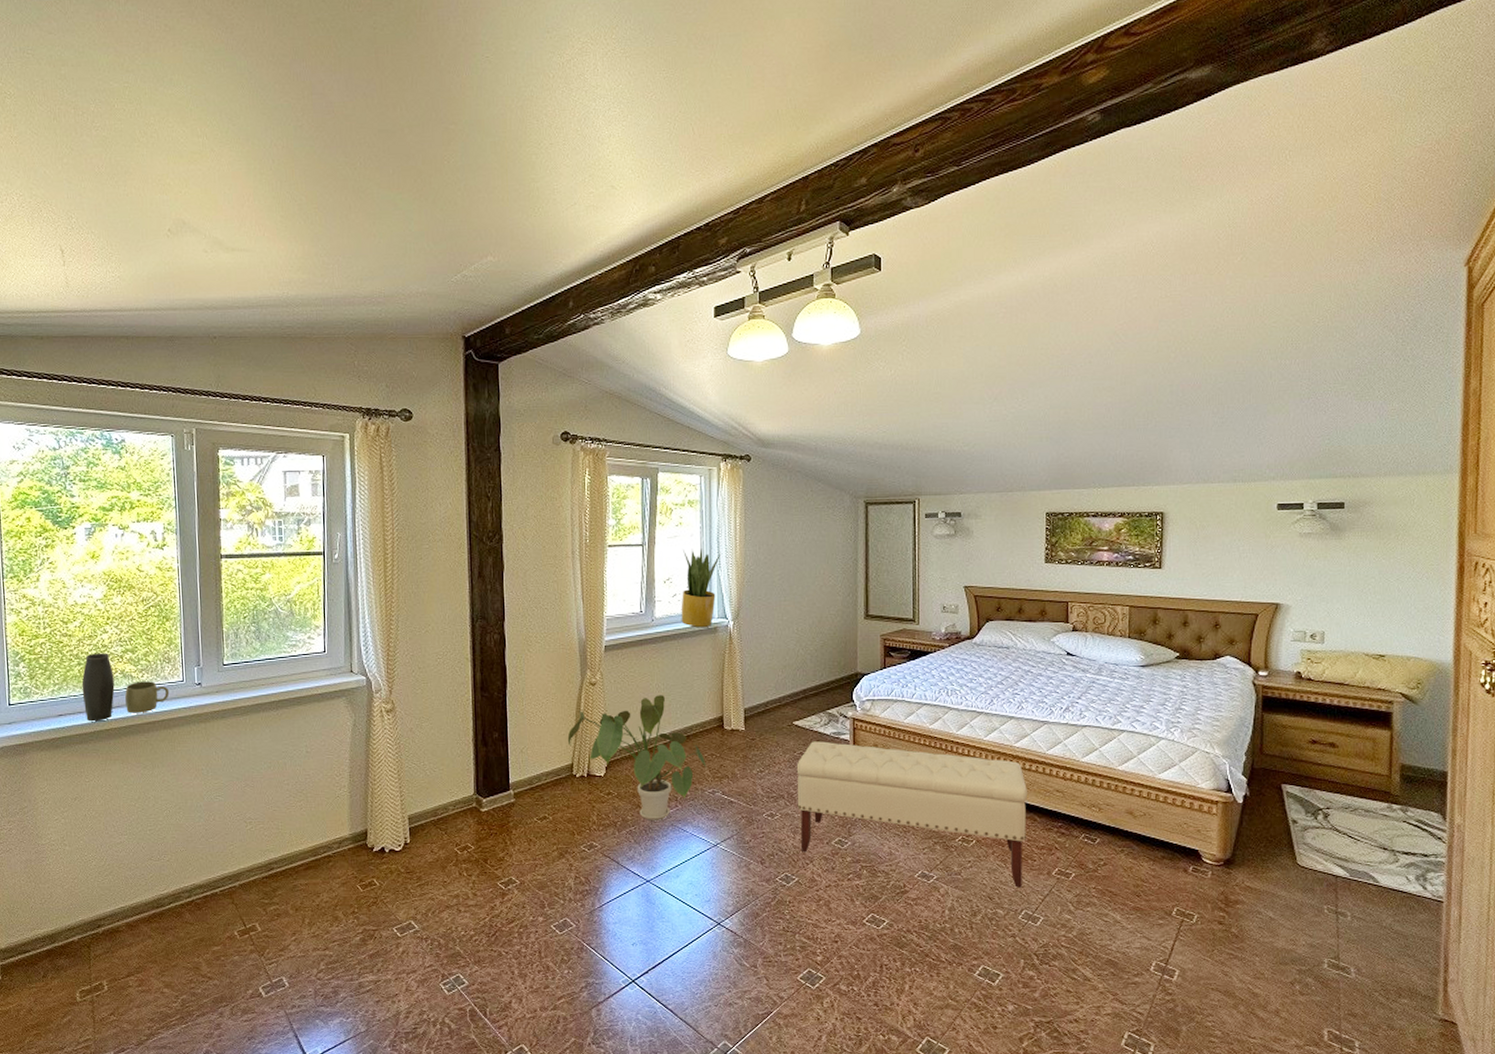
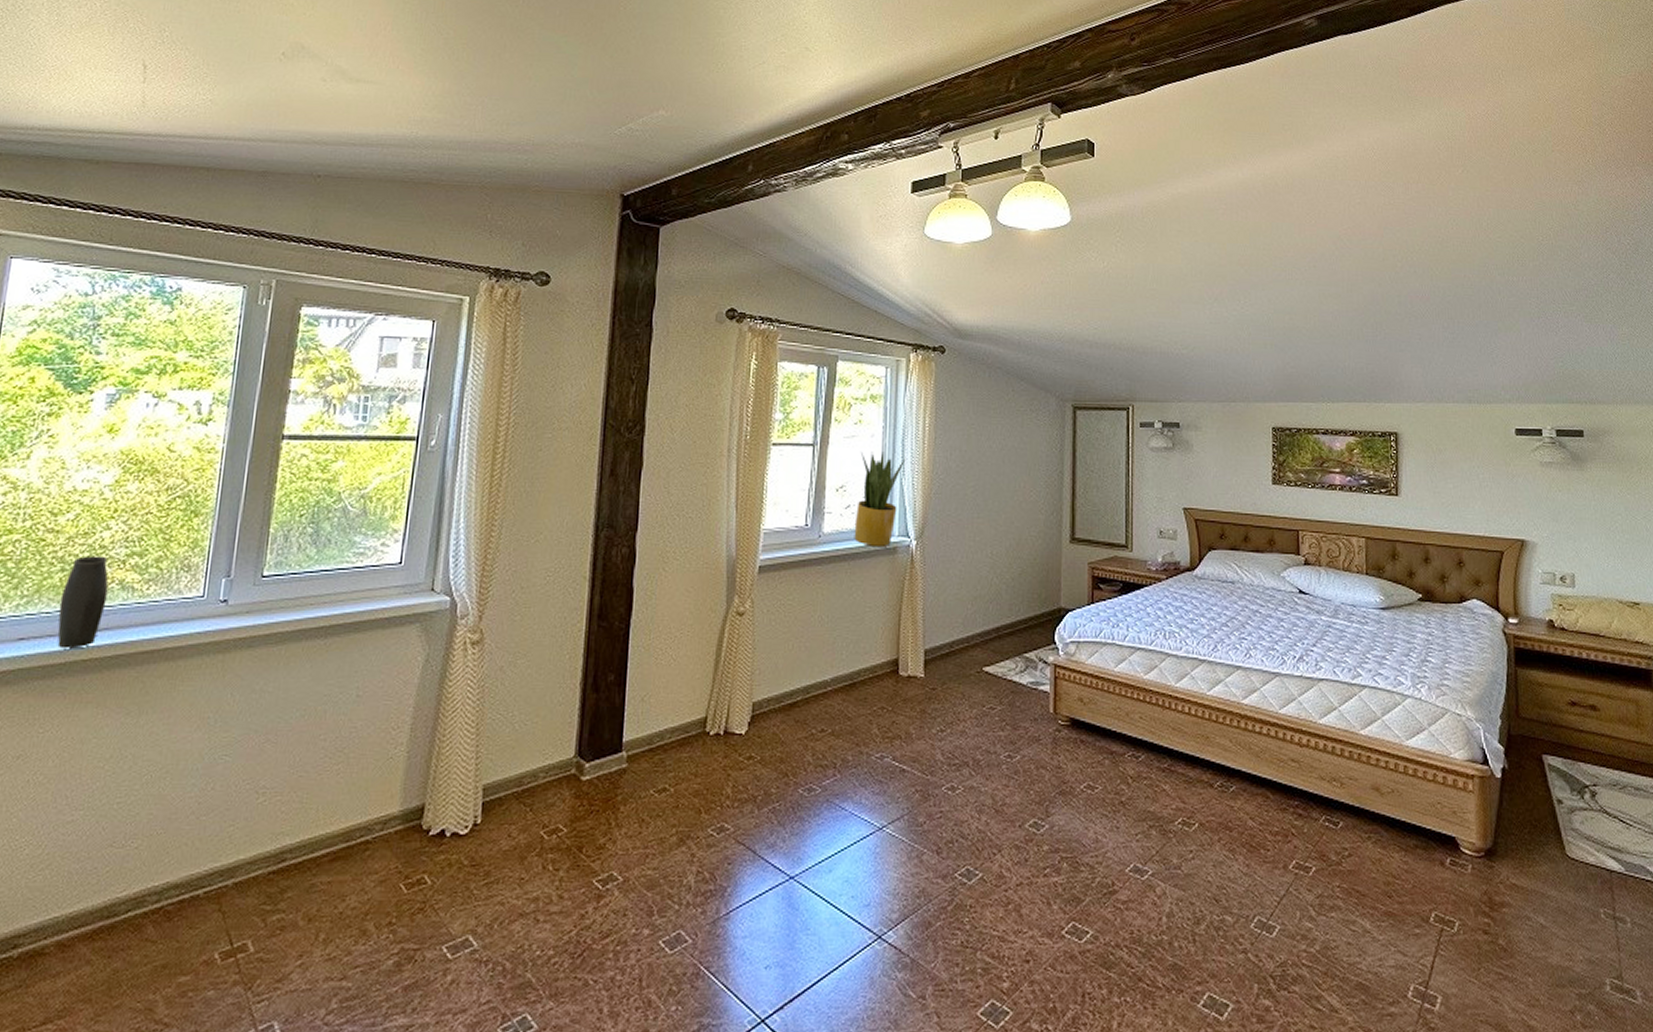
mug: present [125,681,170,713] -> none [116,595,182,639]
house plant: present [567,695,707,821] -> none [702,630,875,794]
bench: present [796,741,1027,888] -> none [984,693,1258,886]

